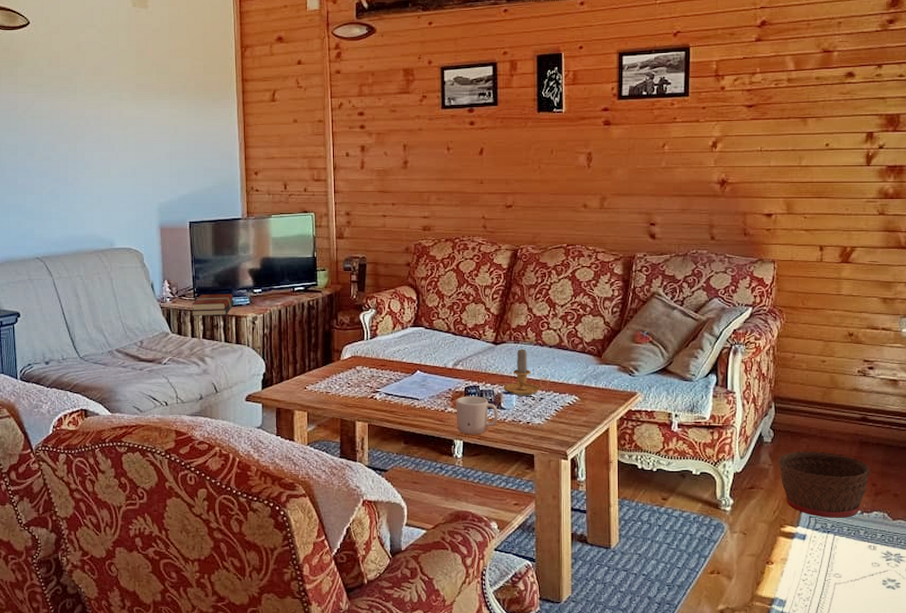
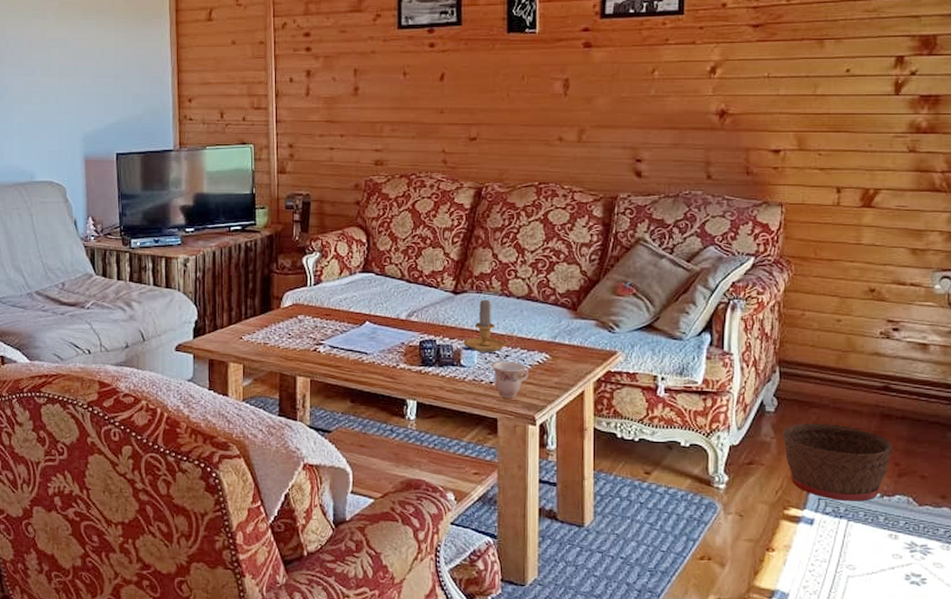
books: present [192,294,234,316] -> none [118,232,164,257]
mug: present [456,396,499,435] -> none [409,351,458,395]
teacup: none [528,404,561,436] -> present [491,361,529,399]

